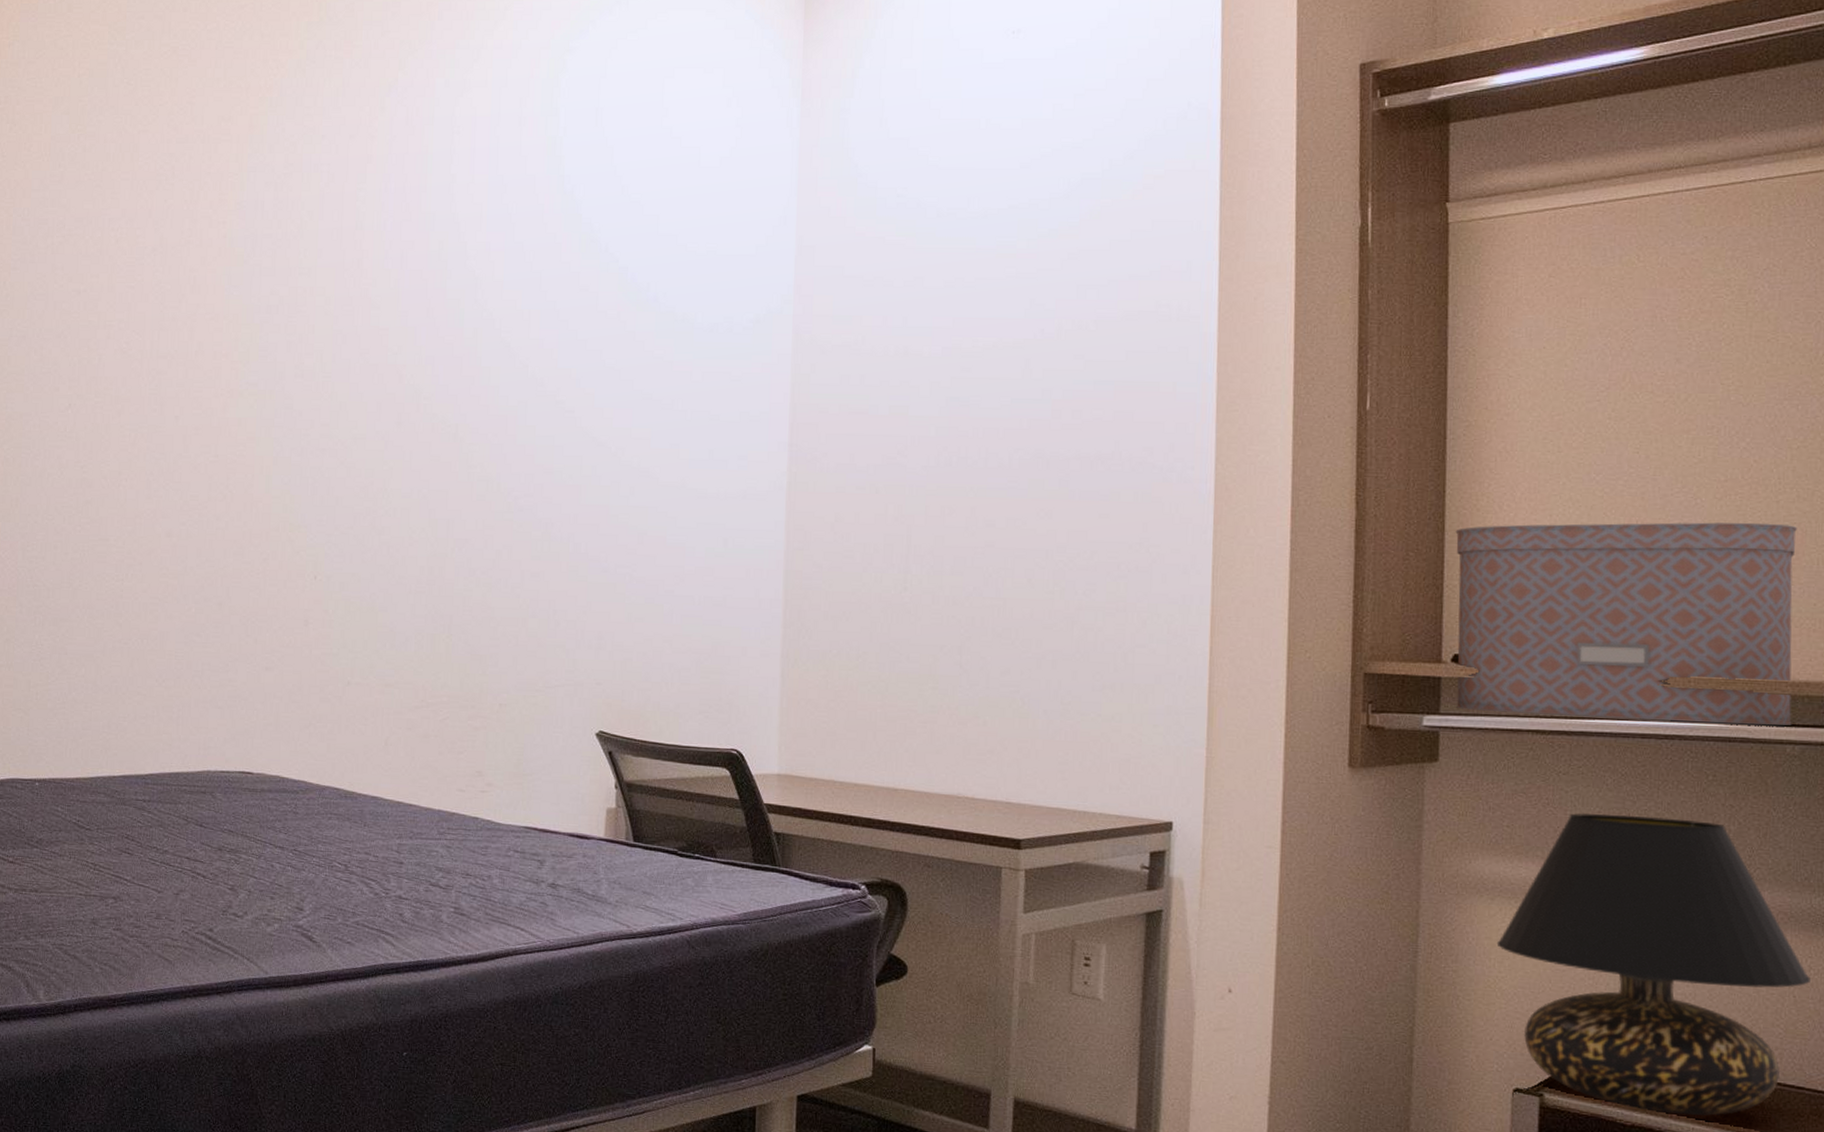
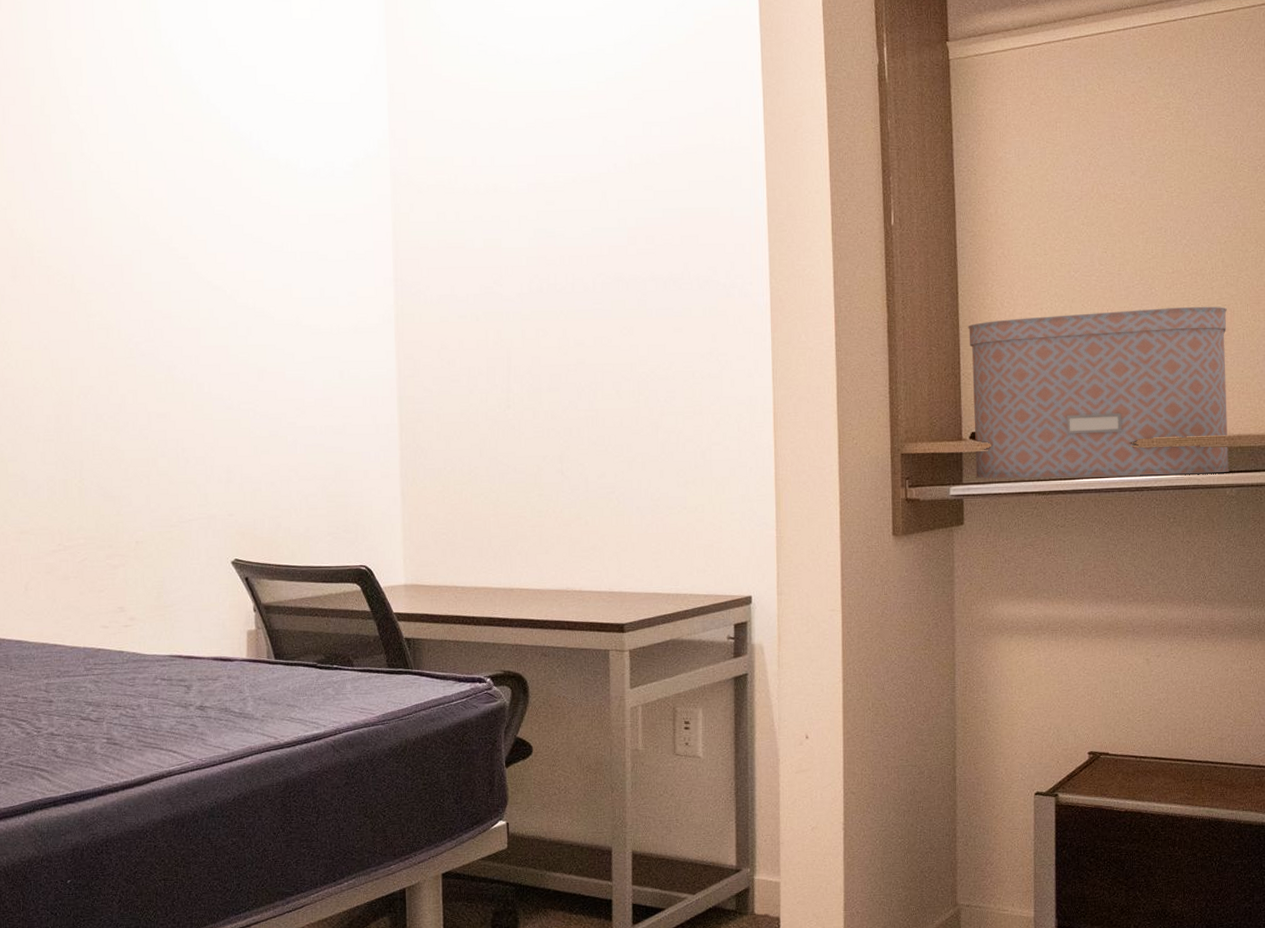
table lamp: present [1496,812,1812,1116] -> none [1016,556,1252,799]

